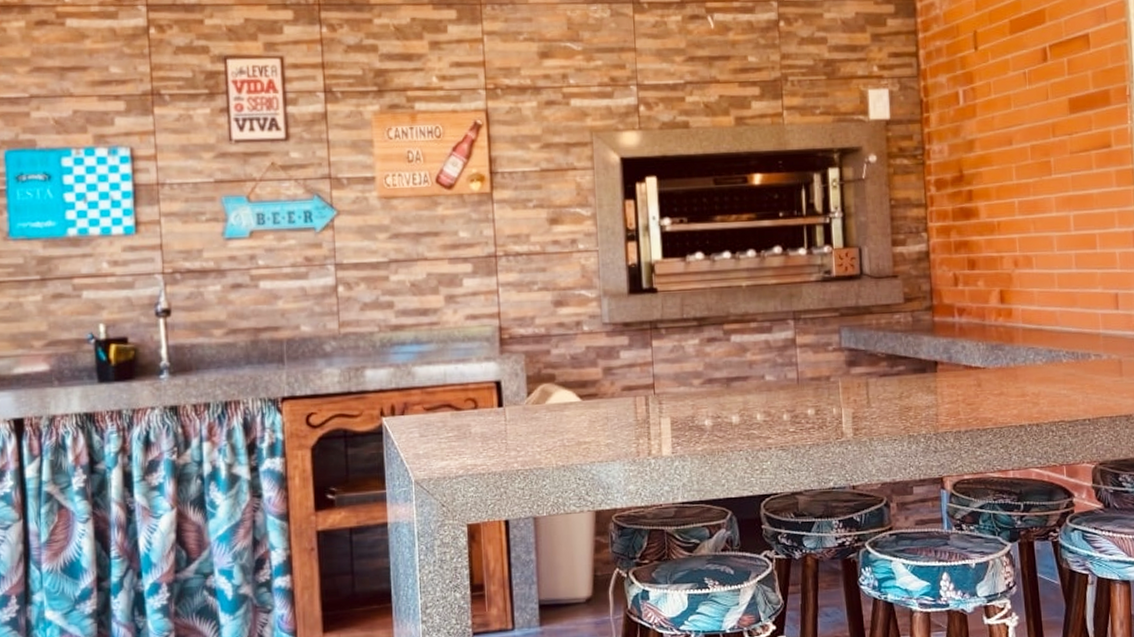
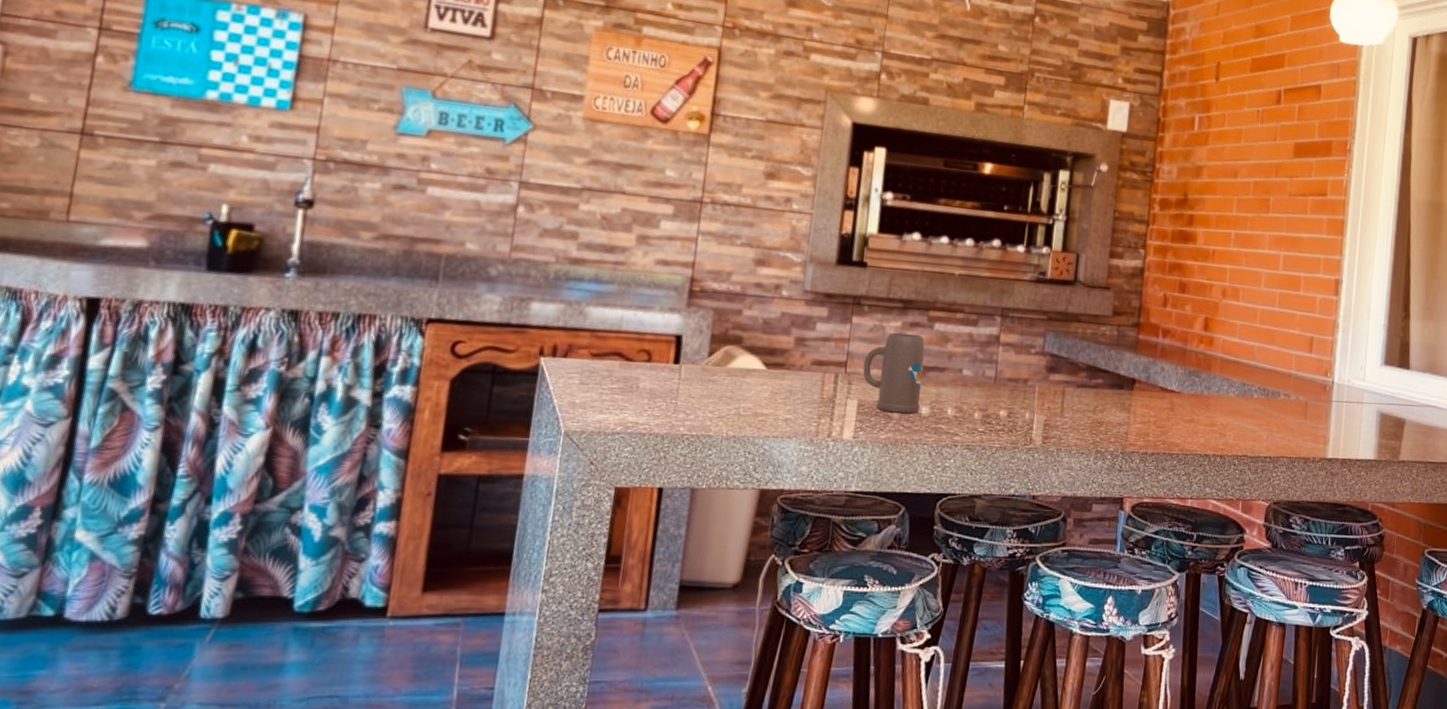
beer mug: none [669,348,730,426] -> present [862,332,925,414]

